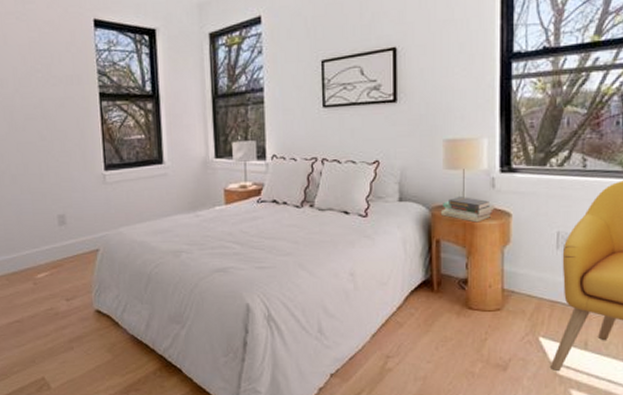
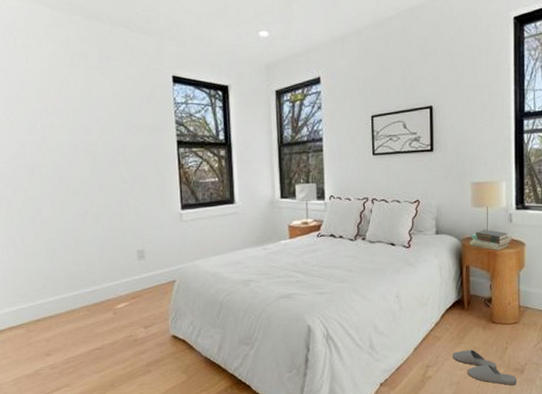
slippers: none [418,340,498,384] -> present [452,350,516,385]

